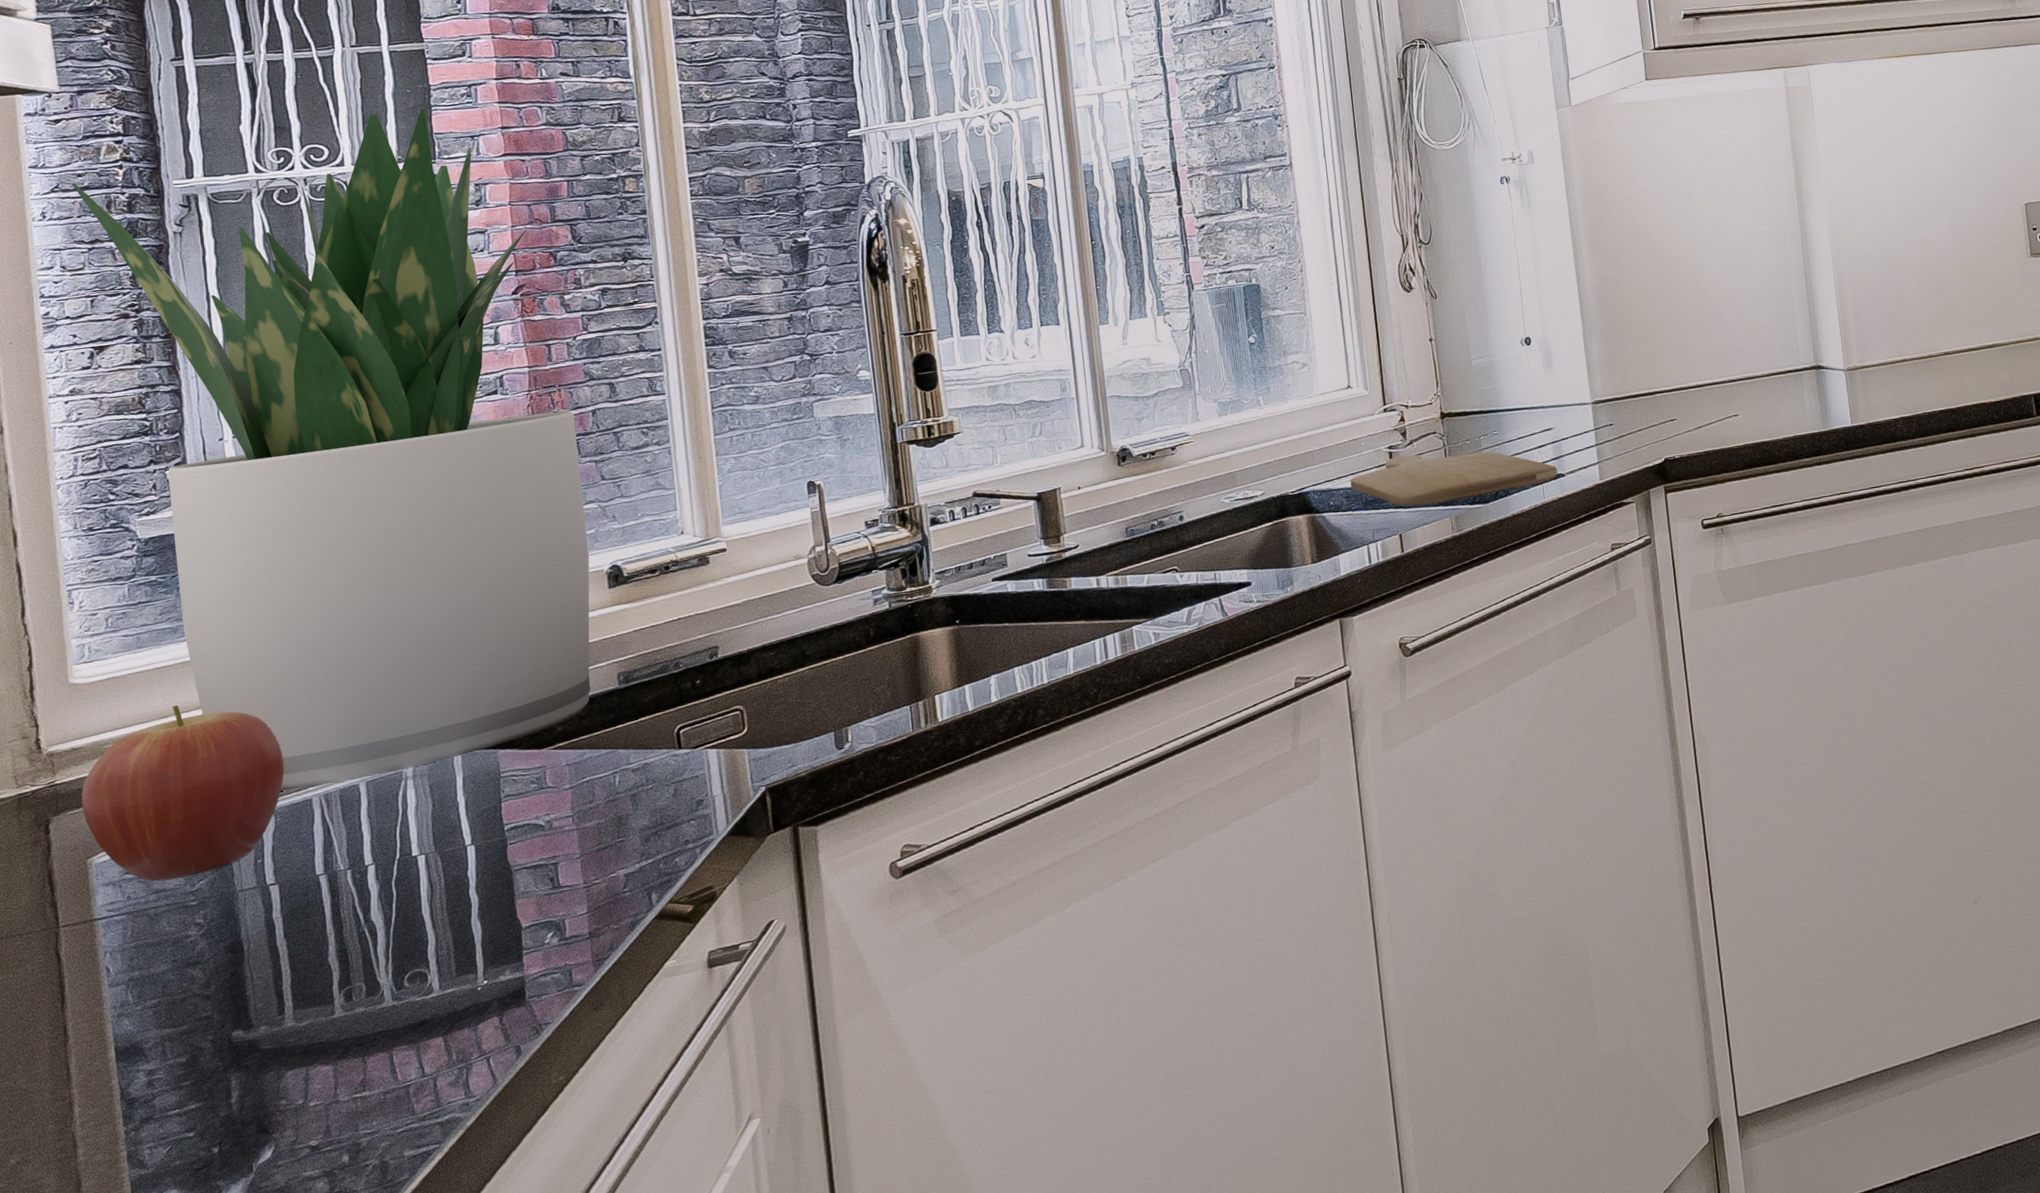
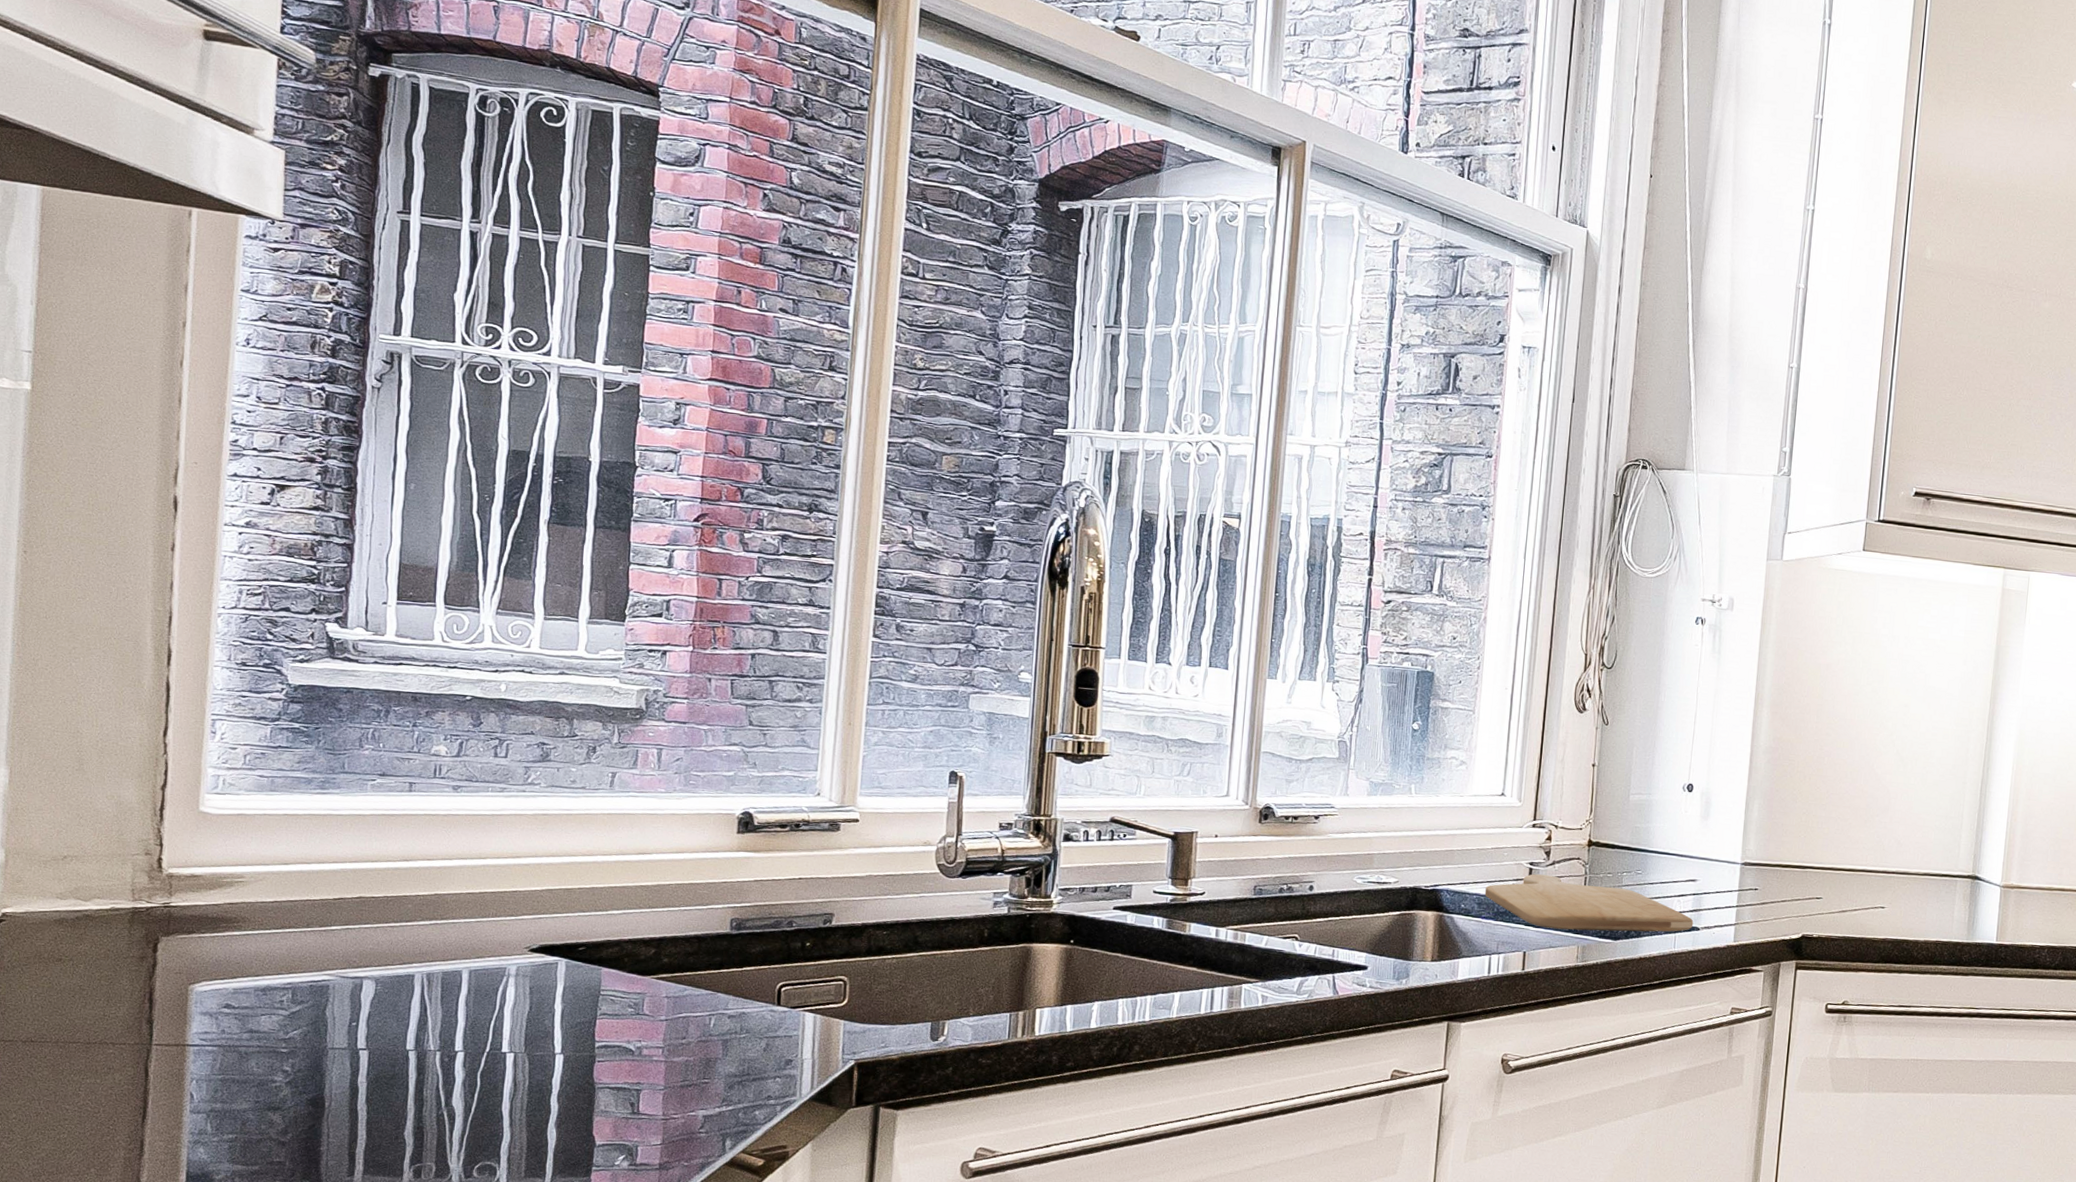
planter: present [71,109,591,791] -> none [280,309,734,967]
fruit: present [81,705,285,882] -> none [192,855,394,1024]

